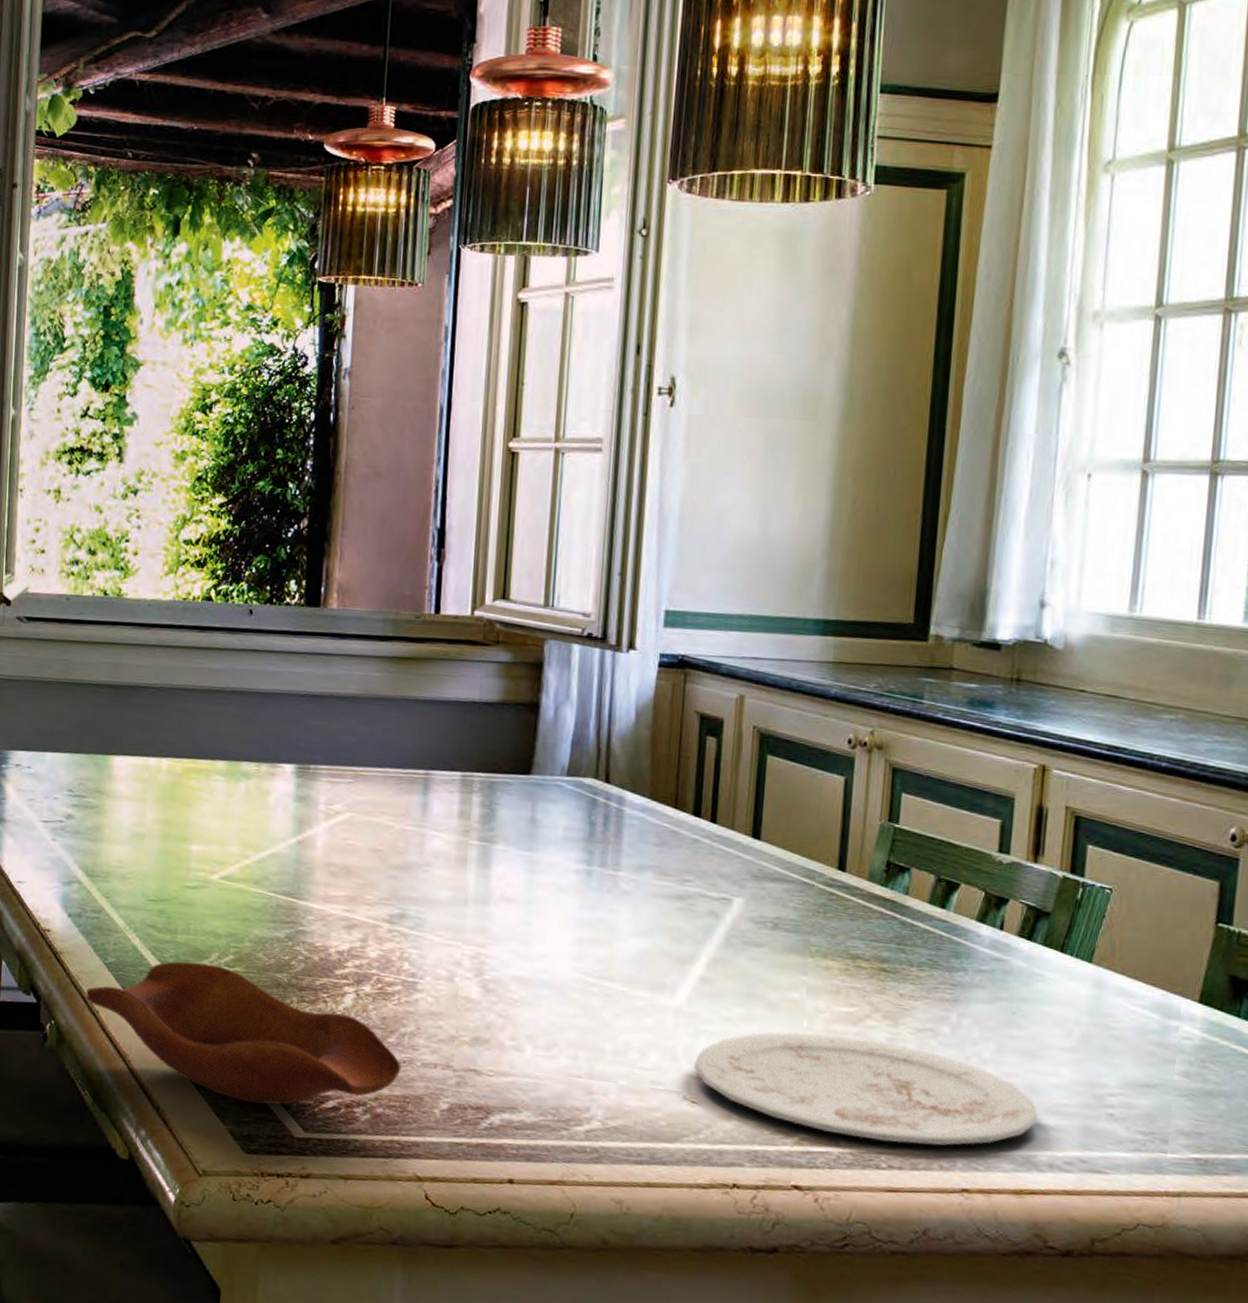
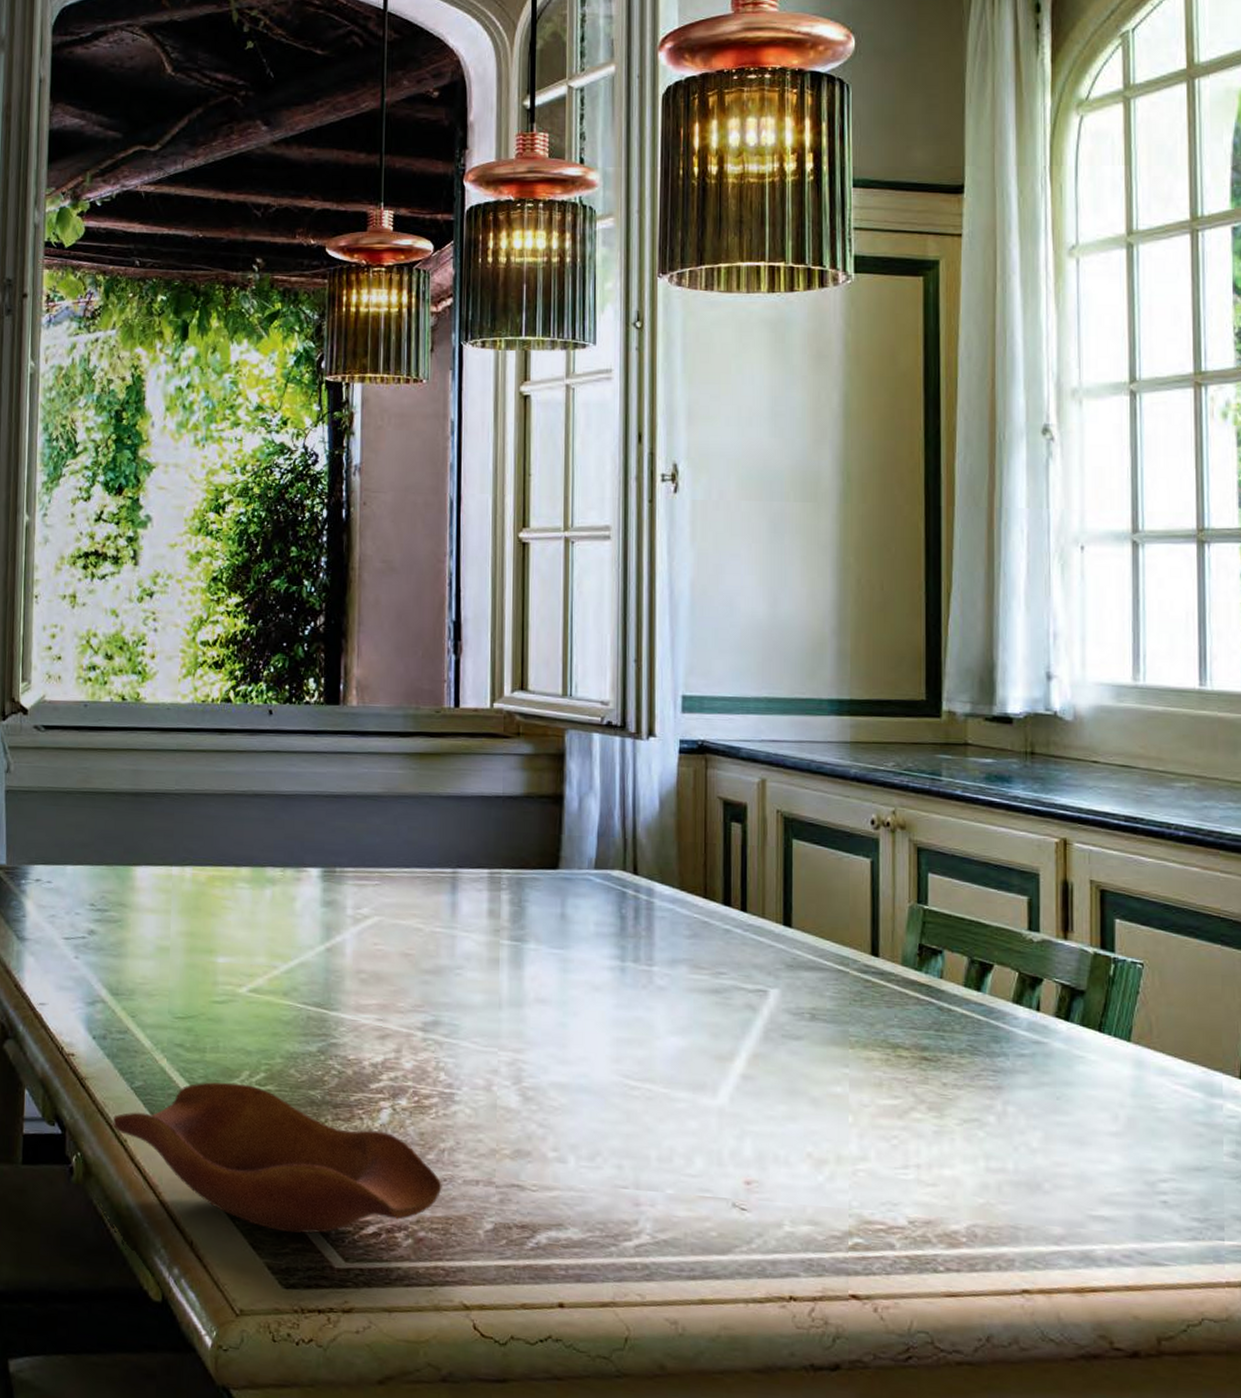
plate: present [693,1032,1038,1146] -> none [740,1129,1093,1244]

